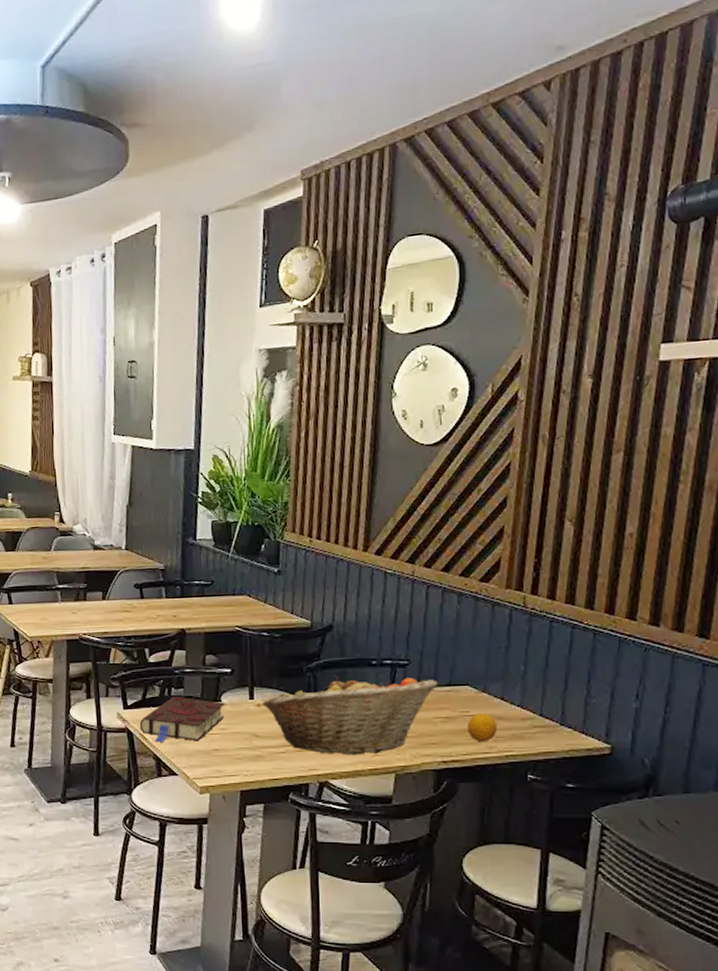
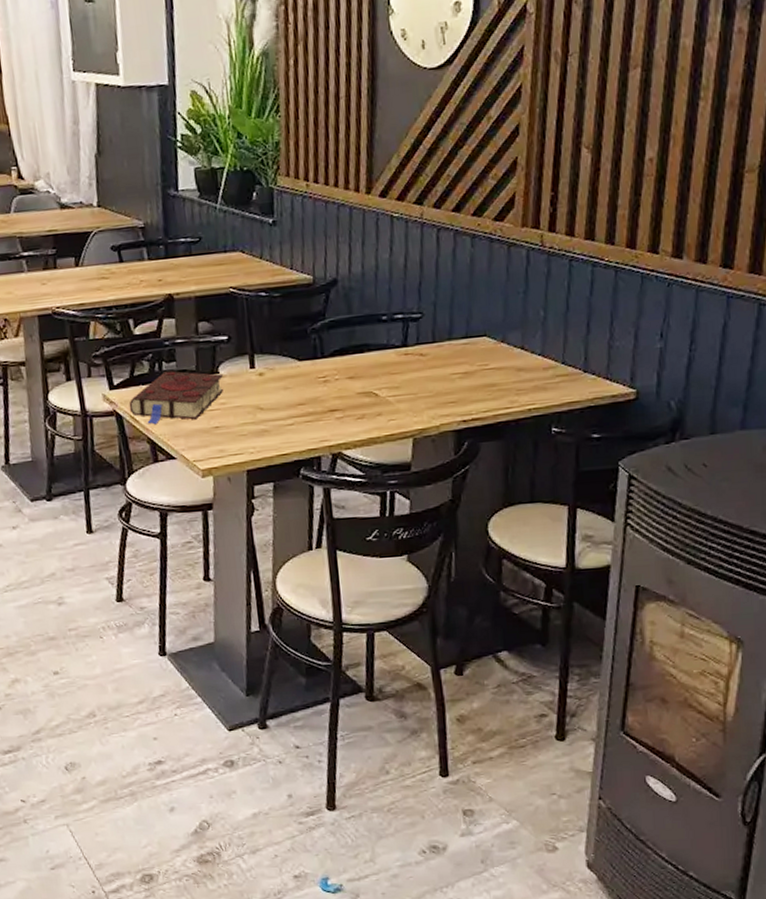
fruit basket: present [261,674,438,755] -> none [264,331,454,422]
fruit: present [467,713,497,741] -> none [487,365,519,396]

